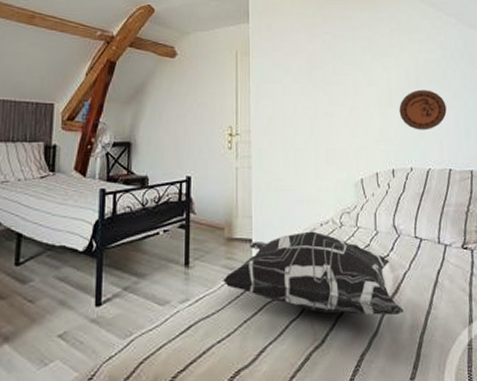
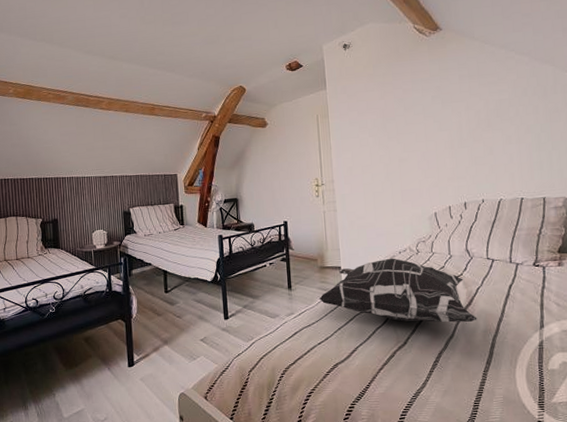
decorative plate: present [399,89,447,130] -> none [470,128,519,166]

